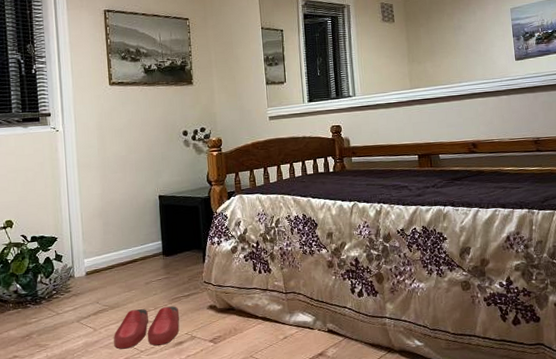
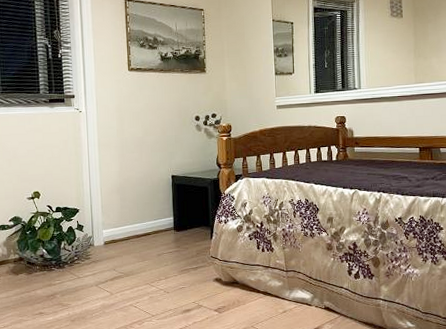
slippers: present [114,306,180,349] -> none [128,277,188,313]

